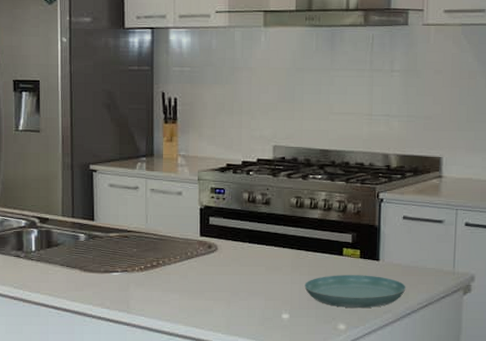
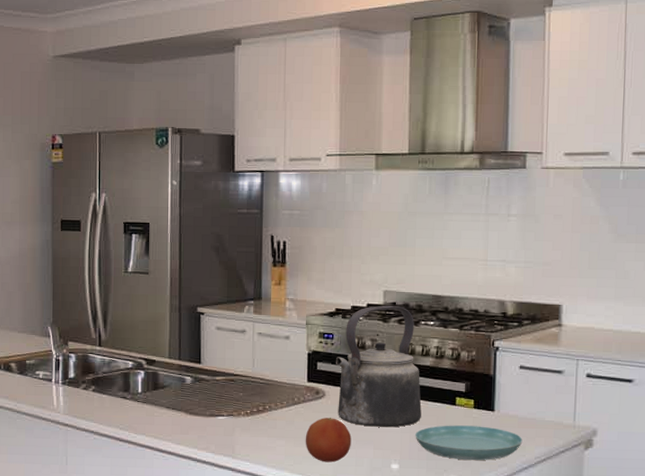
fruit: none [198,271,243,314] -> present [305,418,351,463]
kettle: none [227,160,310,279] -> present [336,305,422,427]

